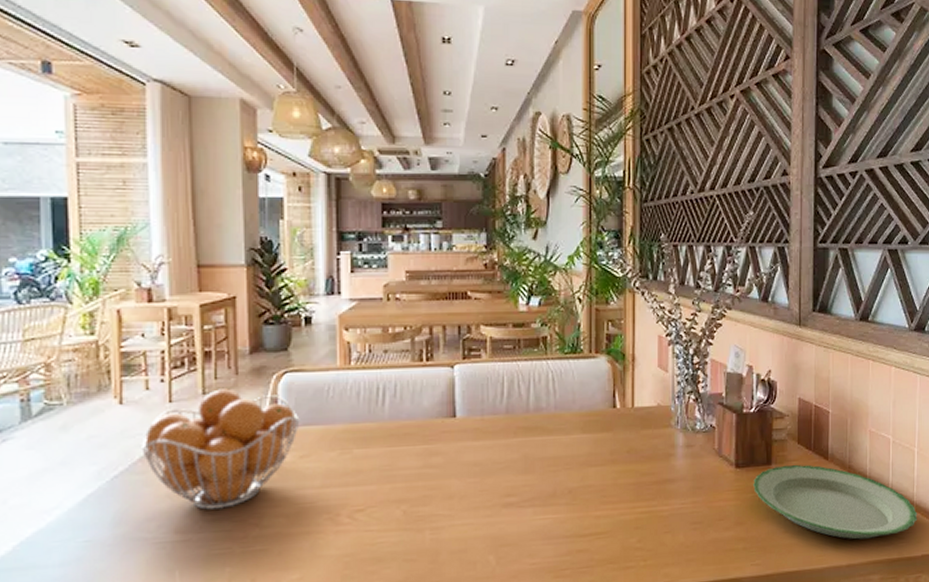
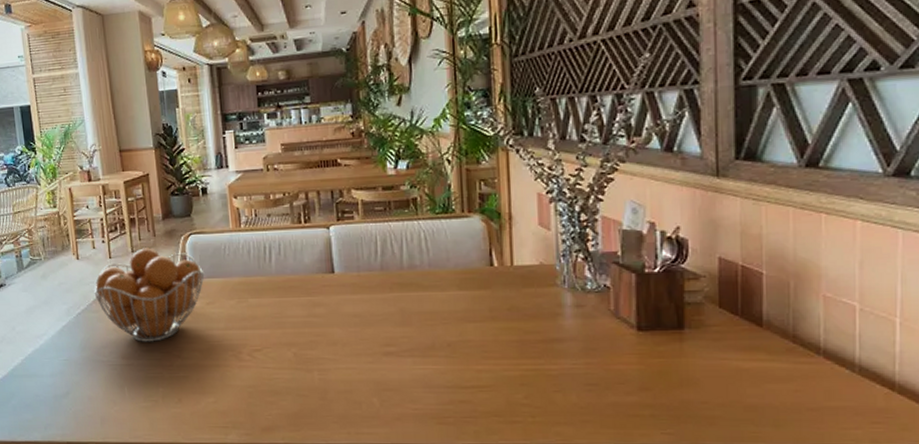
plate: present [753,464,918,540] -> none [661,330,902,419]

